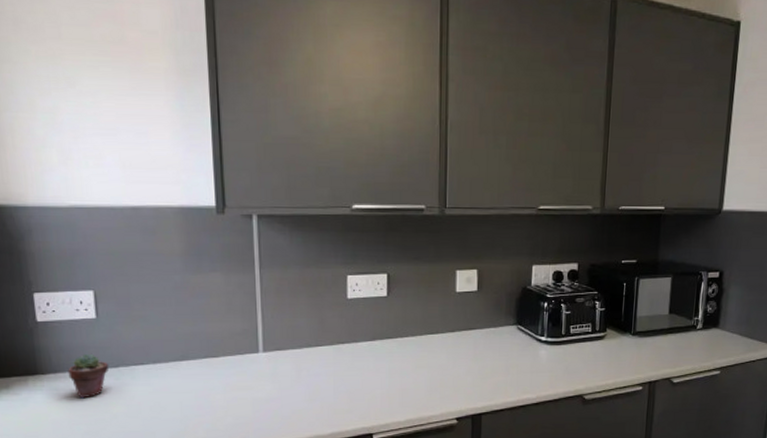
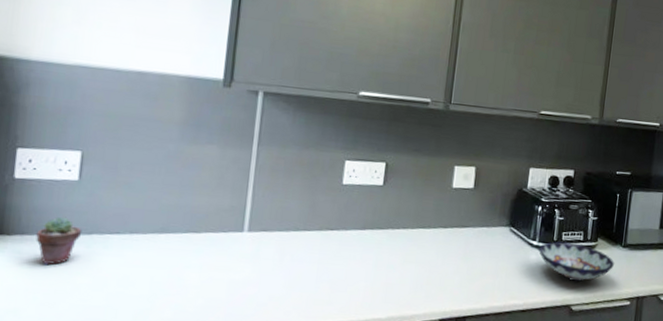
bowl: none [548,335,624,373] -> present [538,241,614,282]

